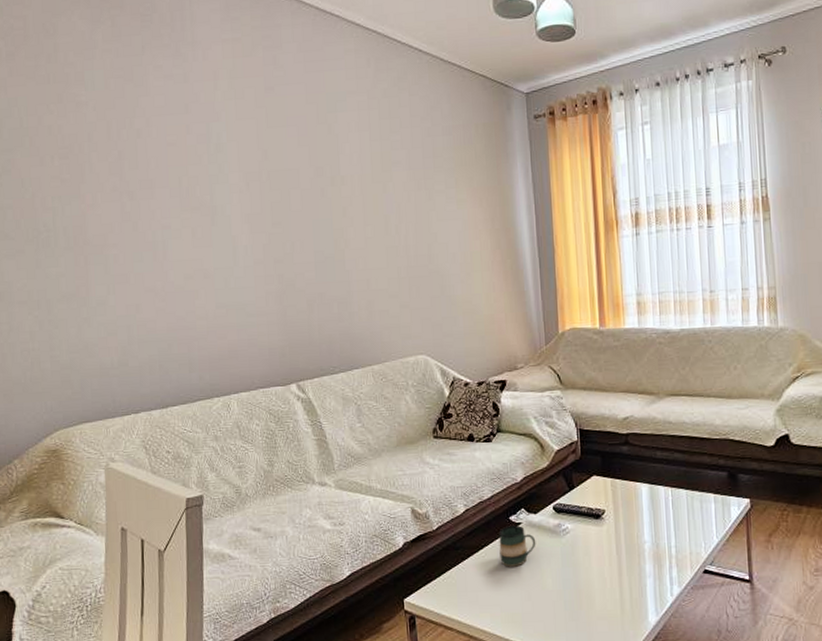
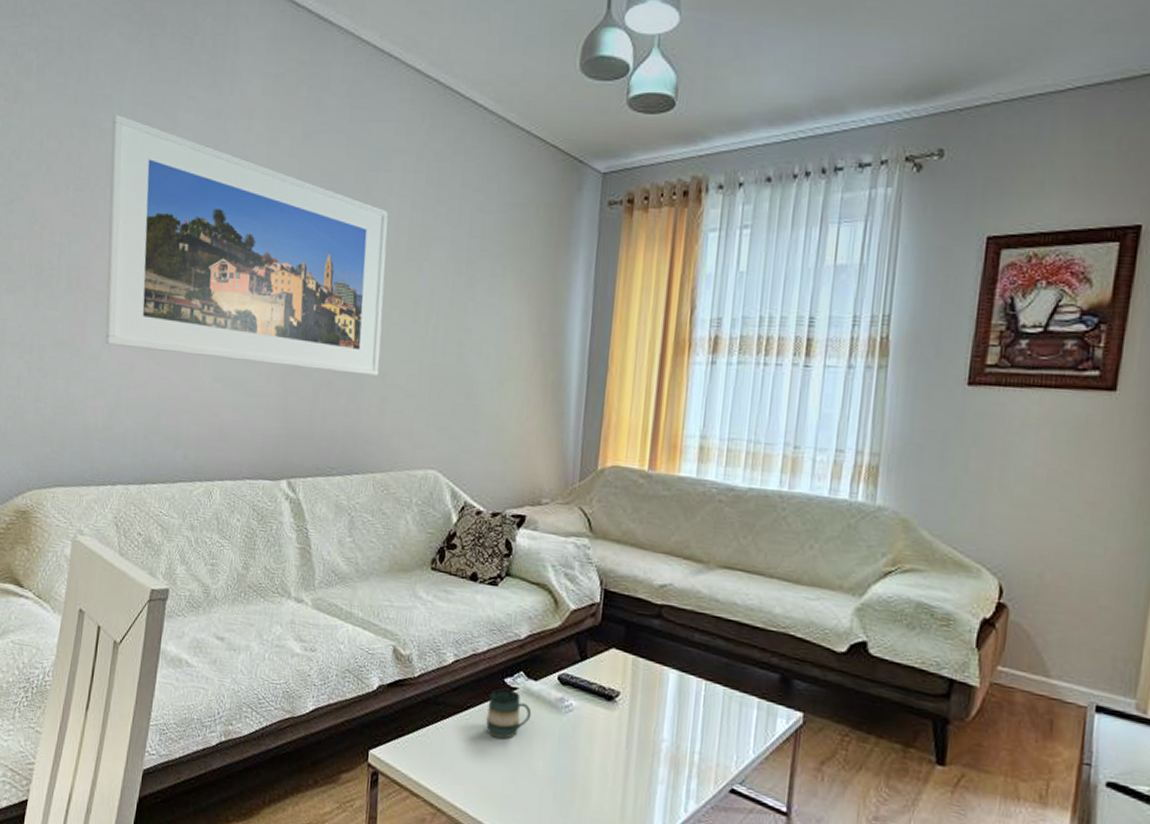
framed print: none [86,87,363,291] -> present [105,113,389,376]

